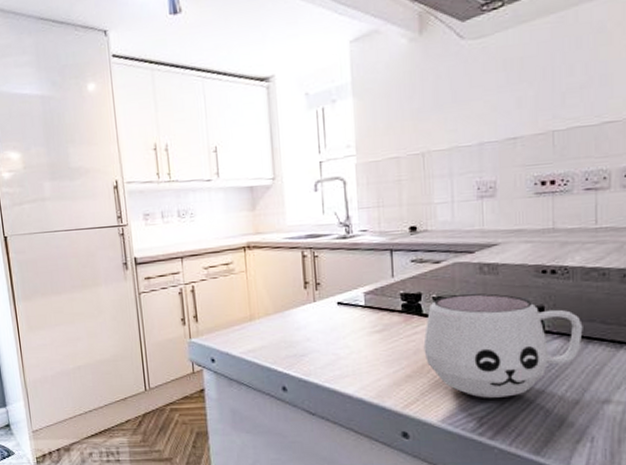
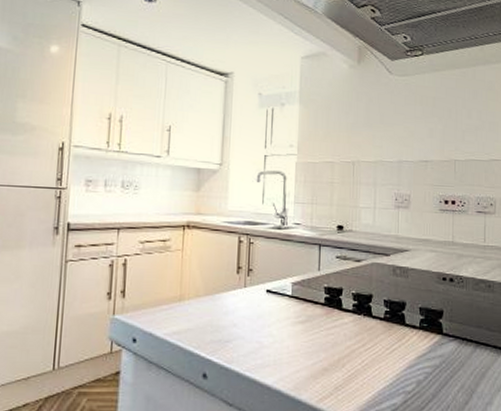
mug: present [423,293,583,398] -> none [341,293,473,395]

